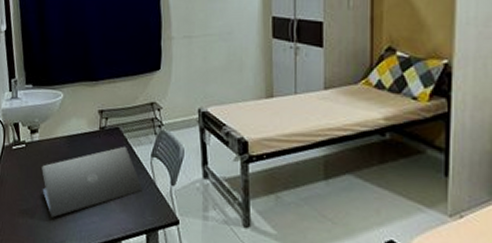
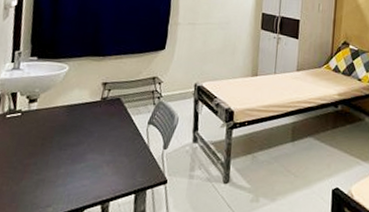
laptop: present [41,146,143,218] -> none [33,115,137,184]

